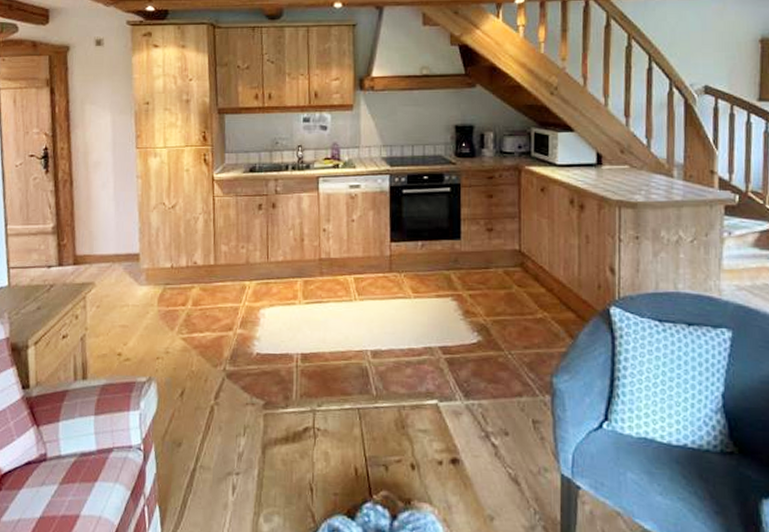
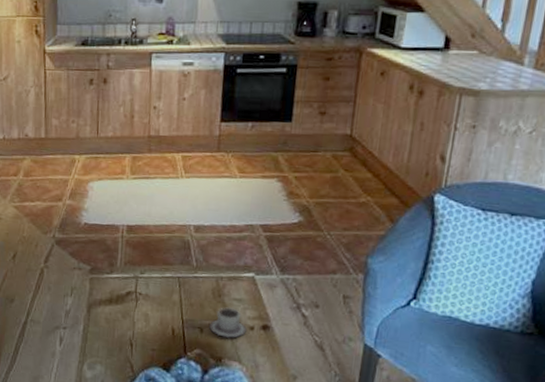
cup: none [395,440,435,477] -> present [209,307,247,339]

